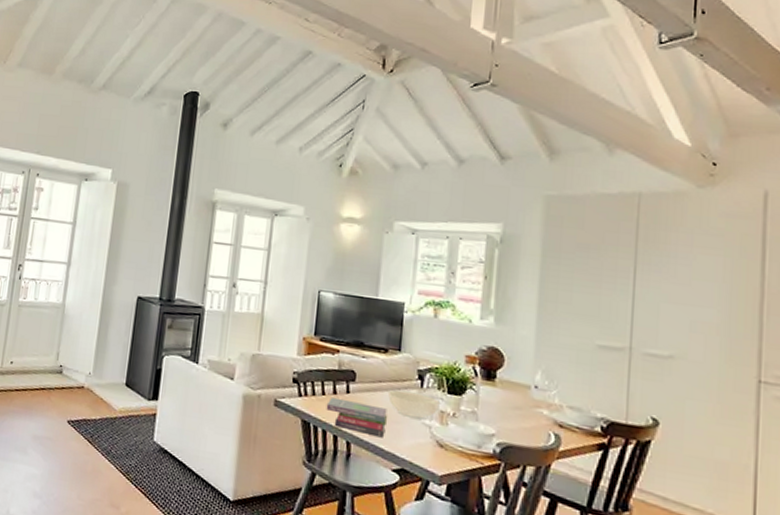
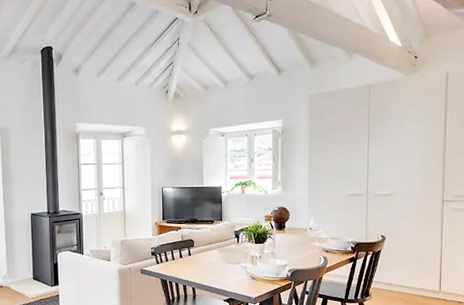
books: present [326,397,388,438] -> none [176,260,218,281]

